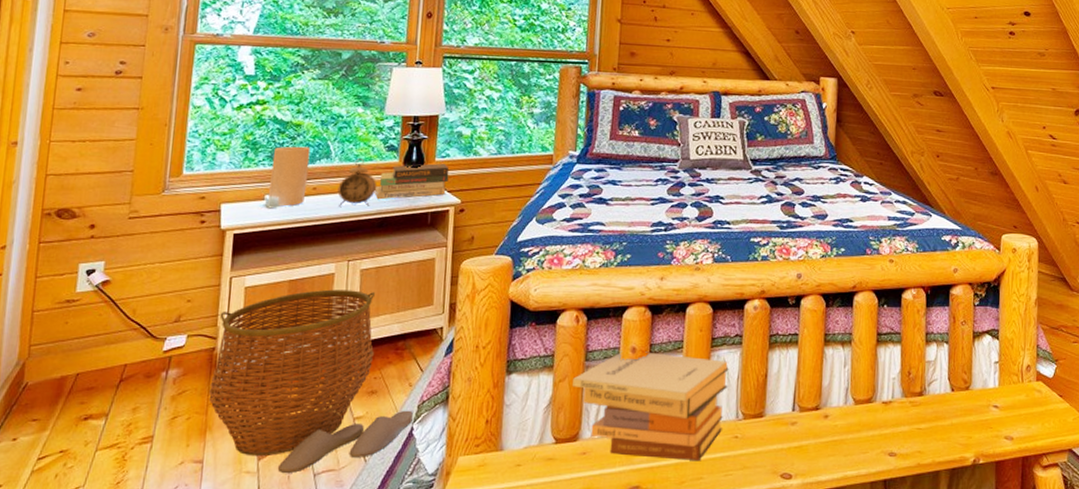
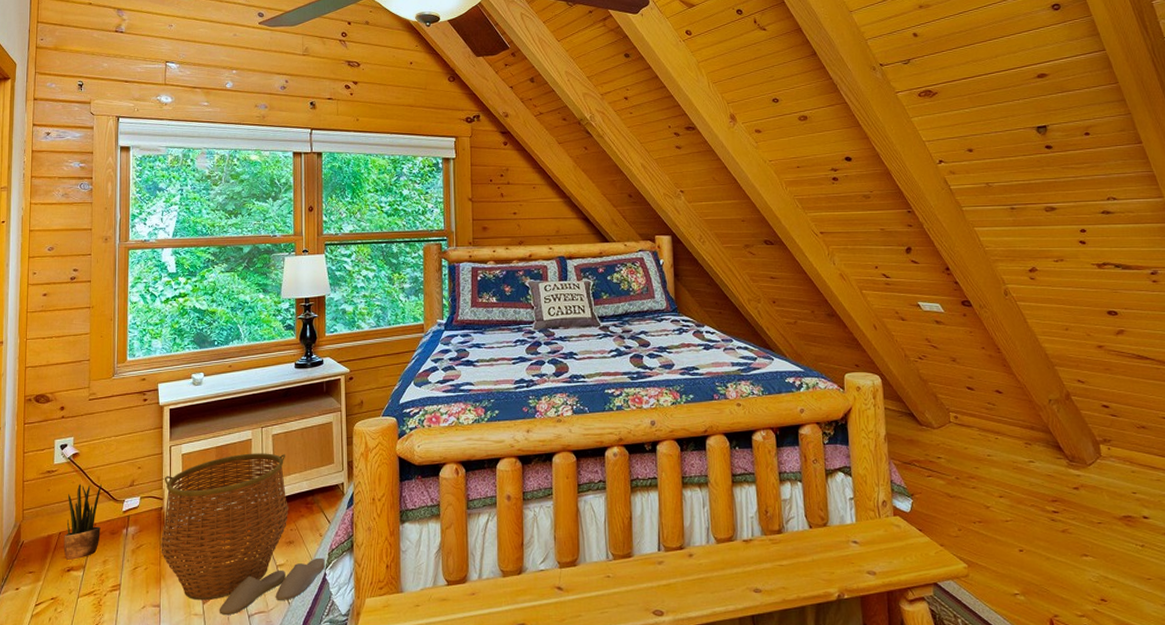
potted plant: none [81,316,138,406] -> present [63,483,102,560]
candle: present [267,146,311,207] -> none [194,330,224,383]
alarm clock: present [337,158,377,206] -> none [248,338,280,381]
books: present [374,163,449,200] -> none [278,338,338,373]
books: present [573,351,729,460] -> none [458,499,596,599]

